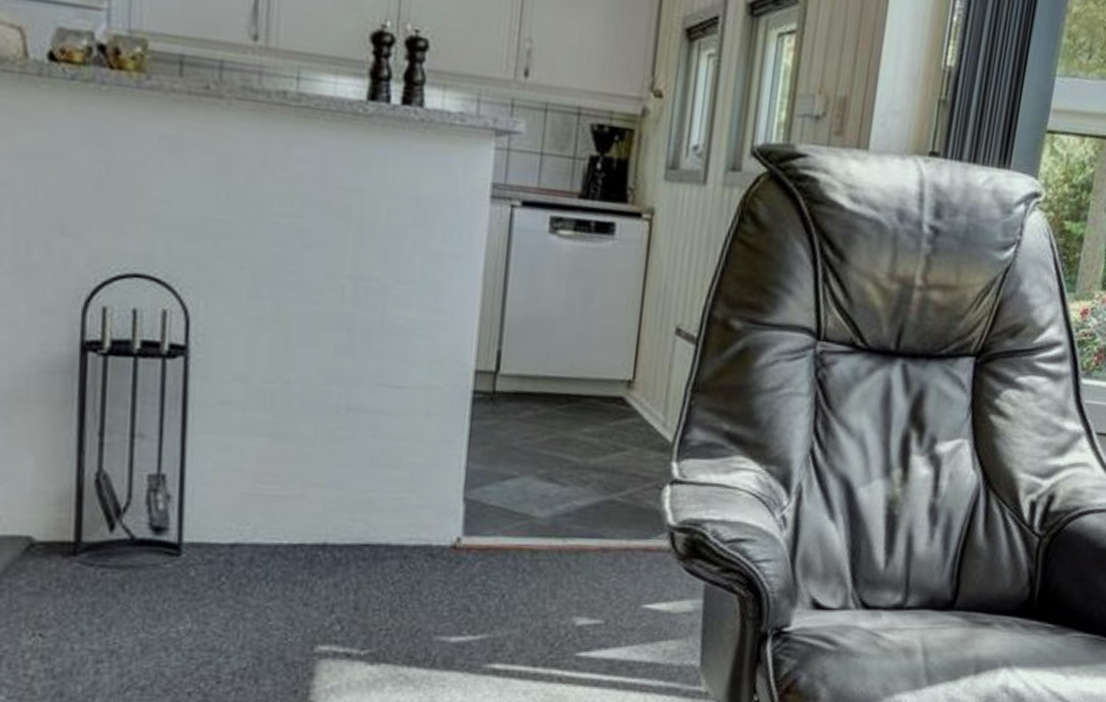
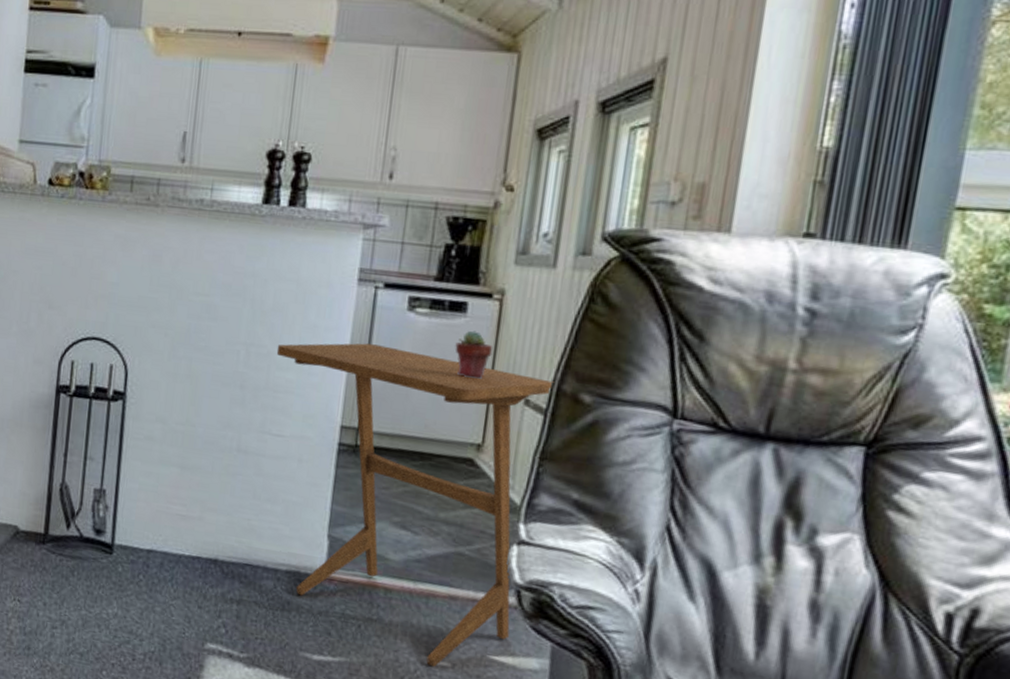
side table: none [393,272,706,627] -> present [276,343,555,667]
potted succulent: none [602,255,643,309] -> present [455,330,493,379]

